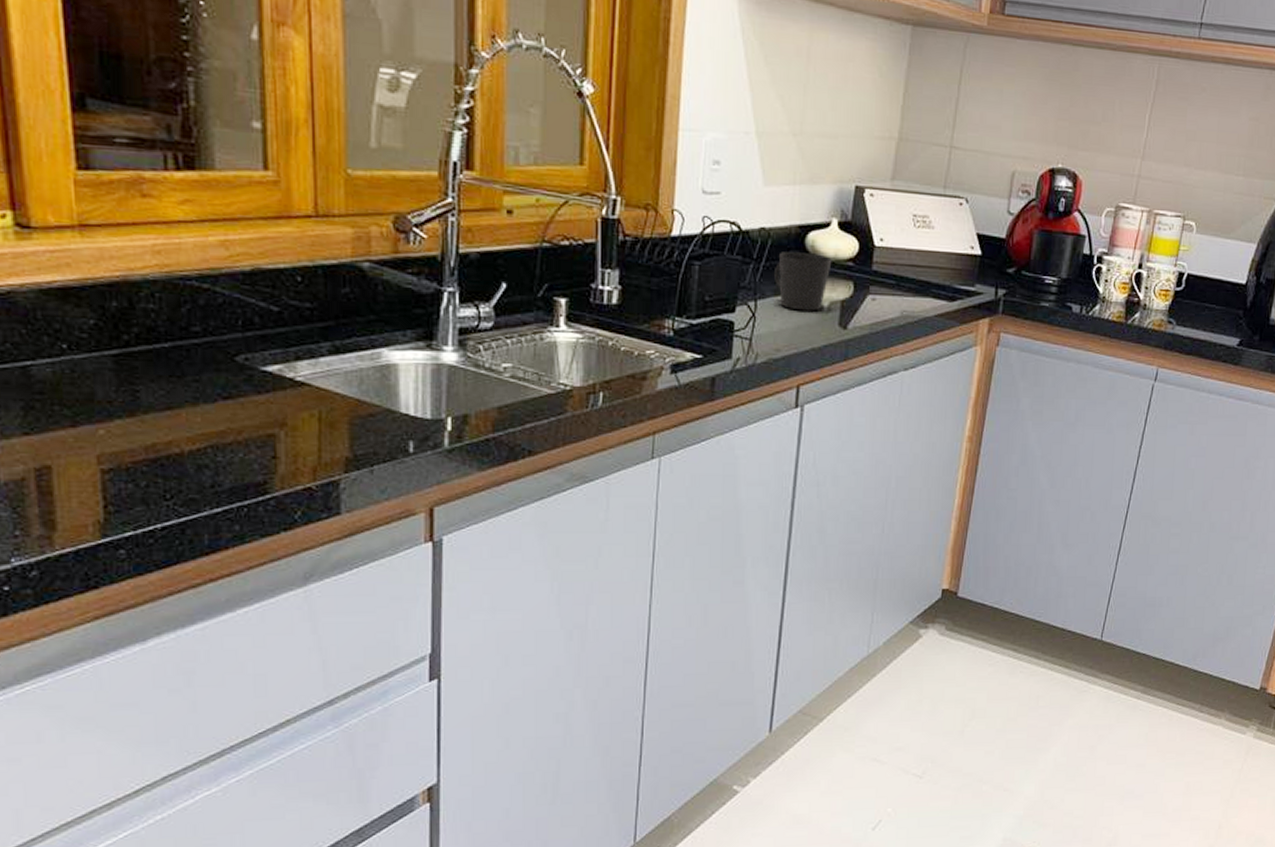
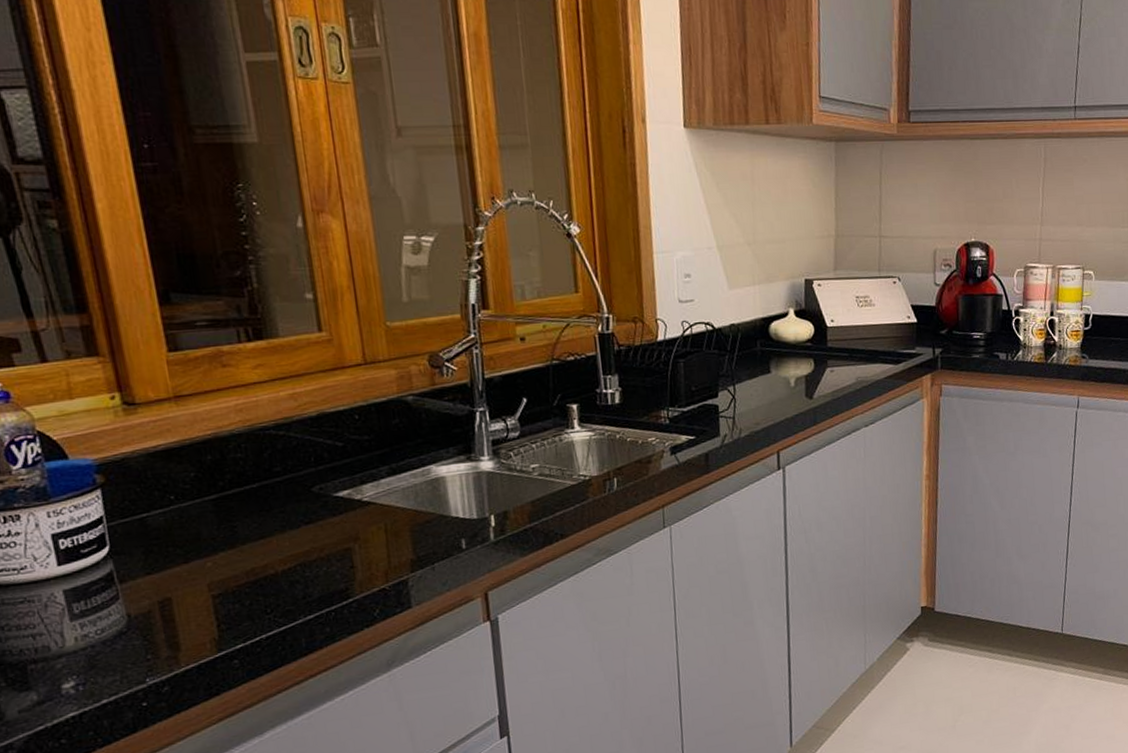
cup: present [773,252,832,312] -> none [746,339,794,389]

